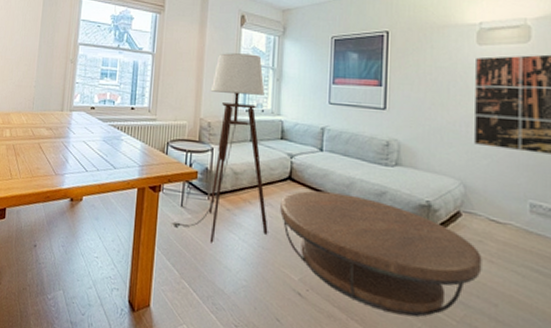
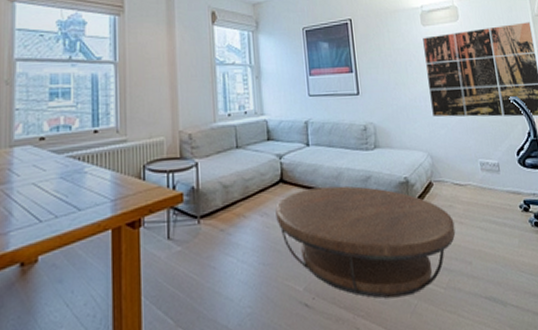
floor lamp: present [171,53,268,244] -> none [158,53,267,274]

